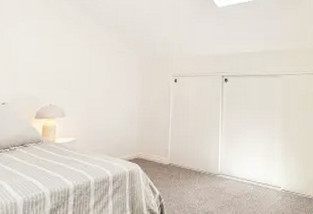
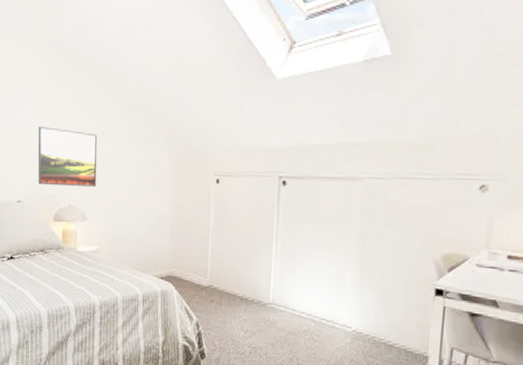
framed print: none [23,42,78,89] -> present [38,127,98,187]

